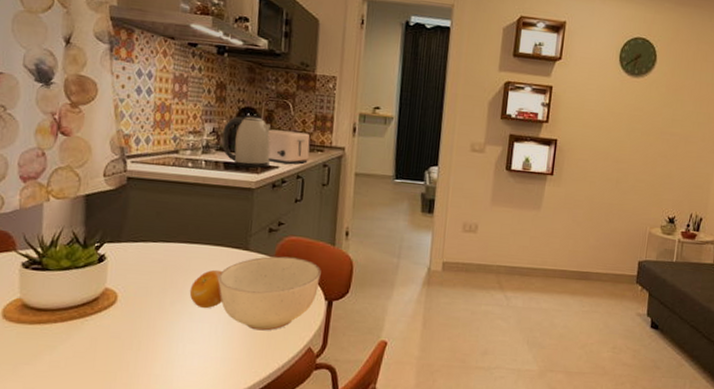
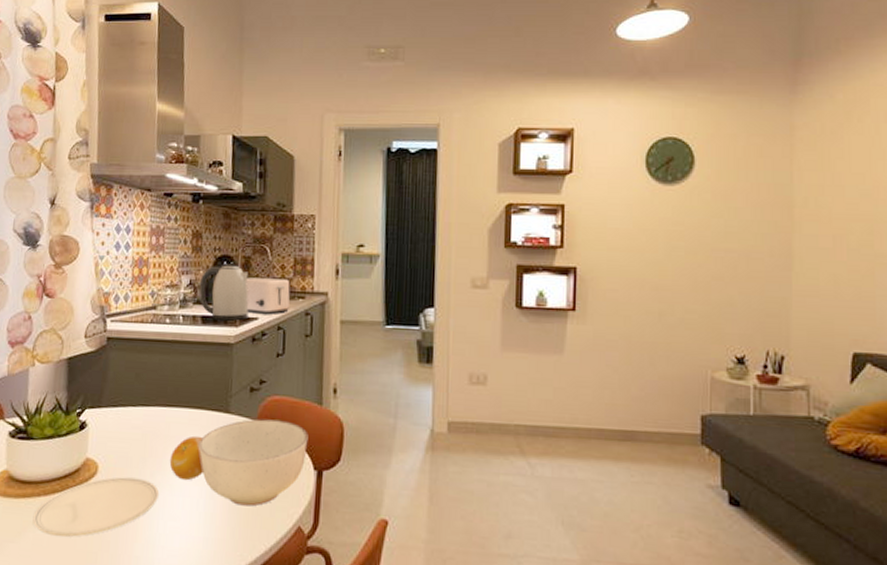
plate: none [49,305,178,359] -> present [32,477,159,537]

